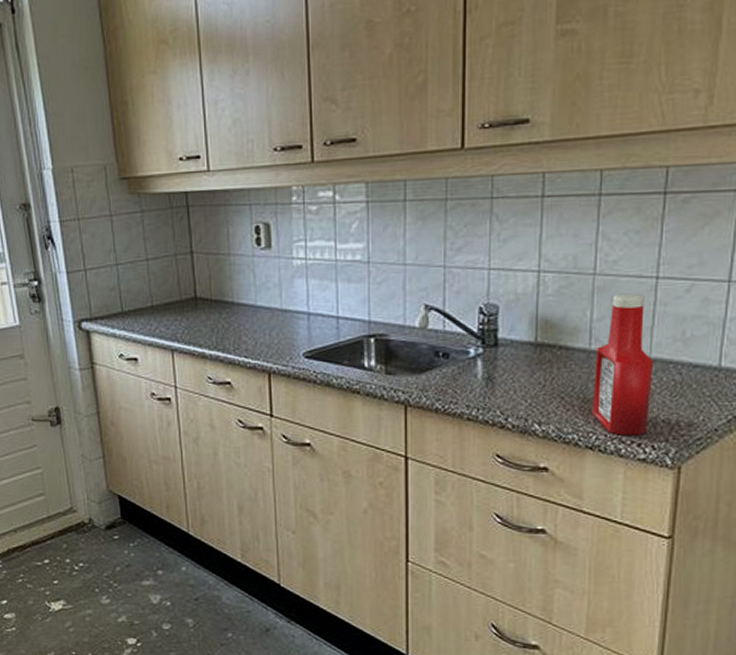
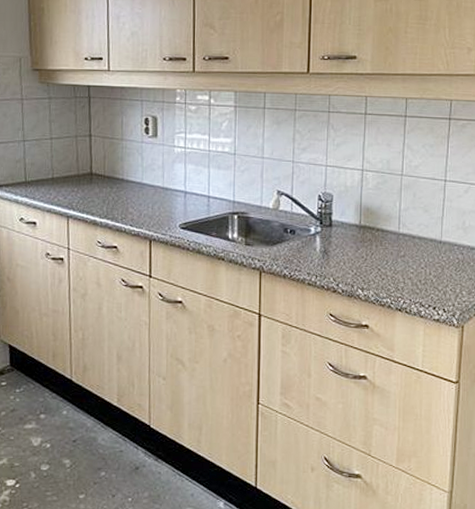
ketchup bottle: present [592,293,653,435] -> none [401,191,443,301]

